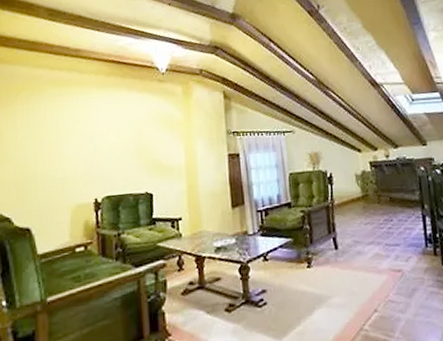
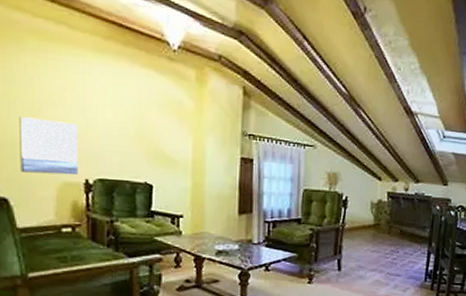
wall art: none [40,151,88,202] -> present [19,116,78,176]

